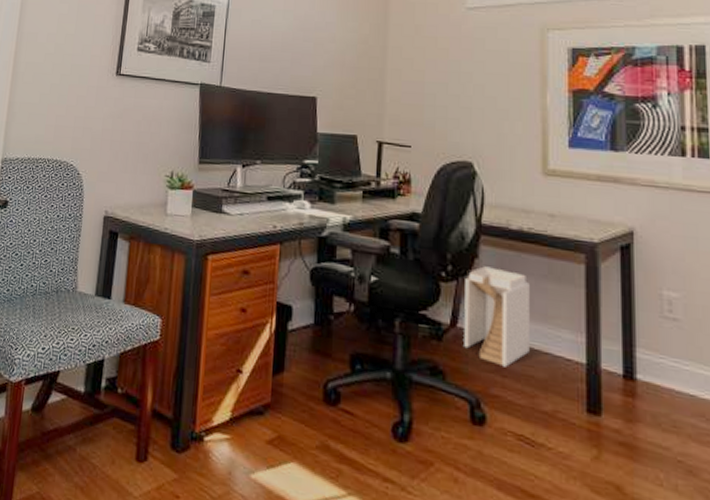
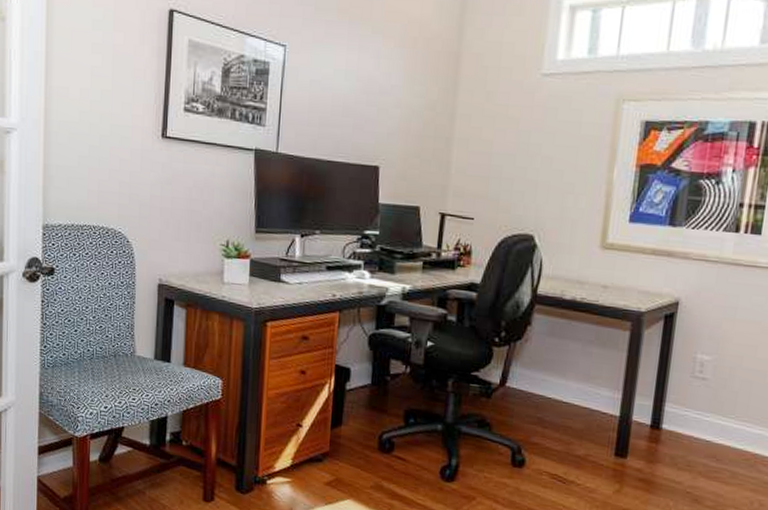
staircase: present [464,266,530,367] -> none [511,332,577,420]

